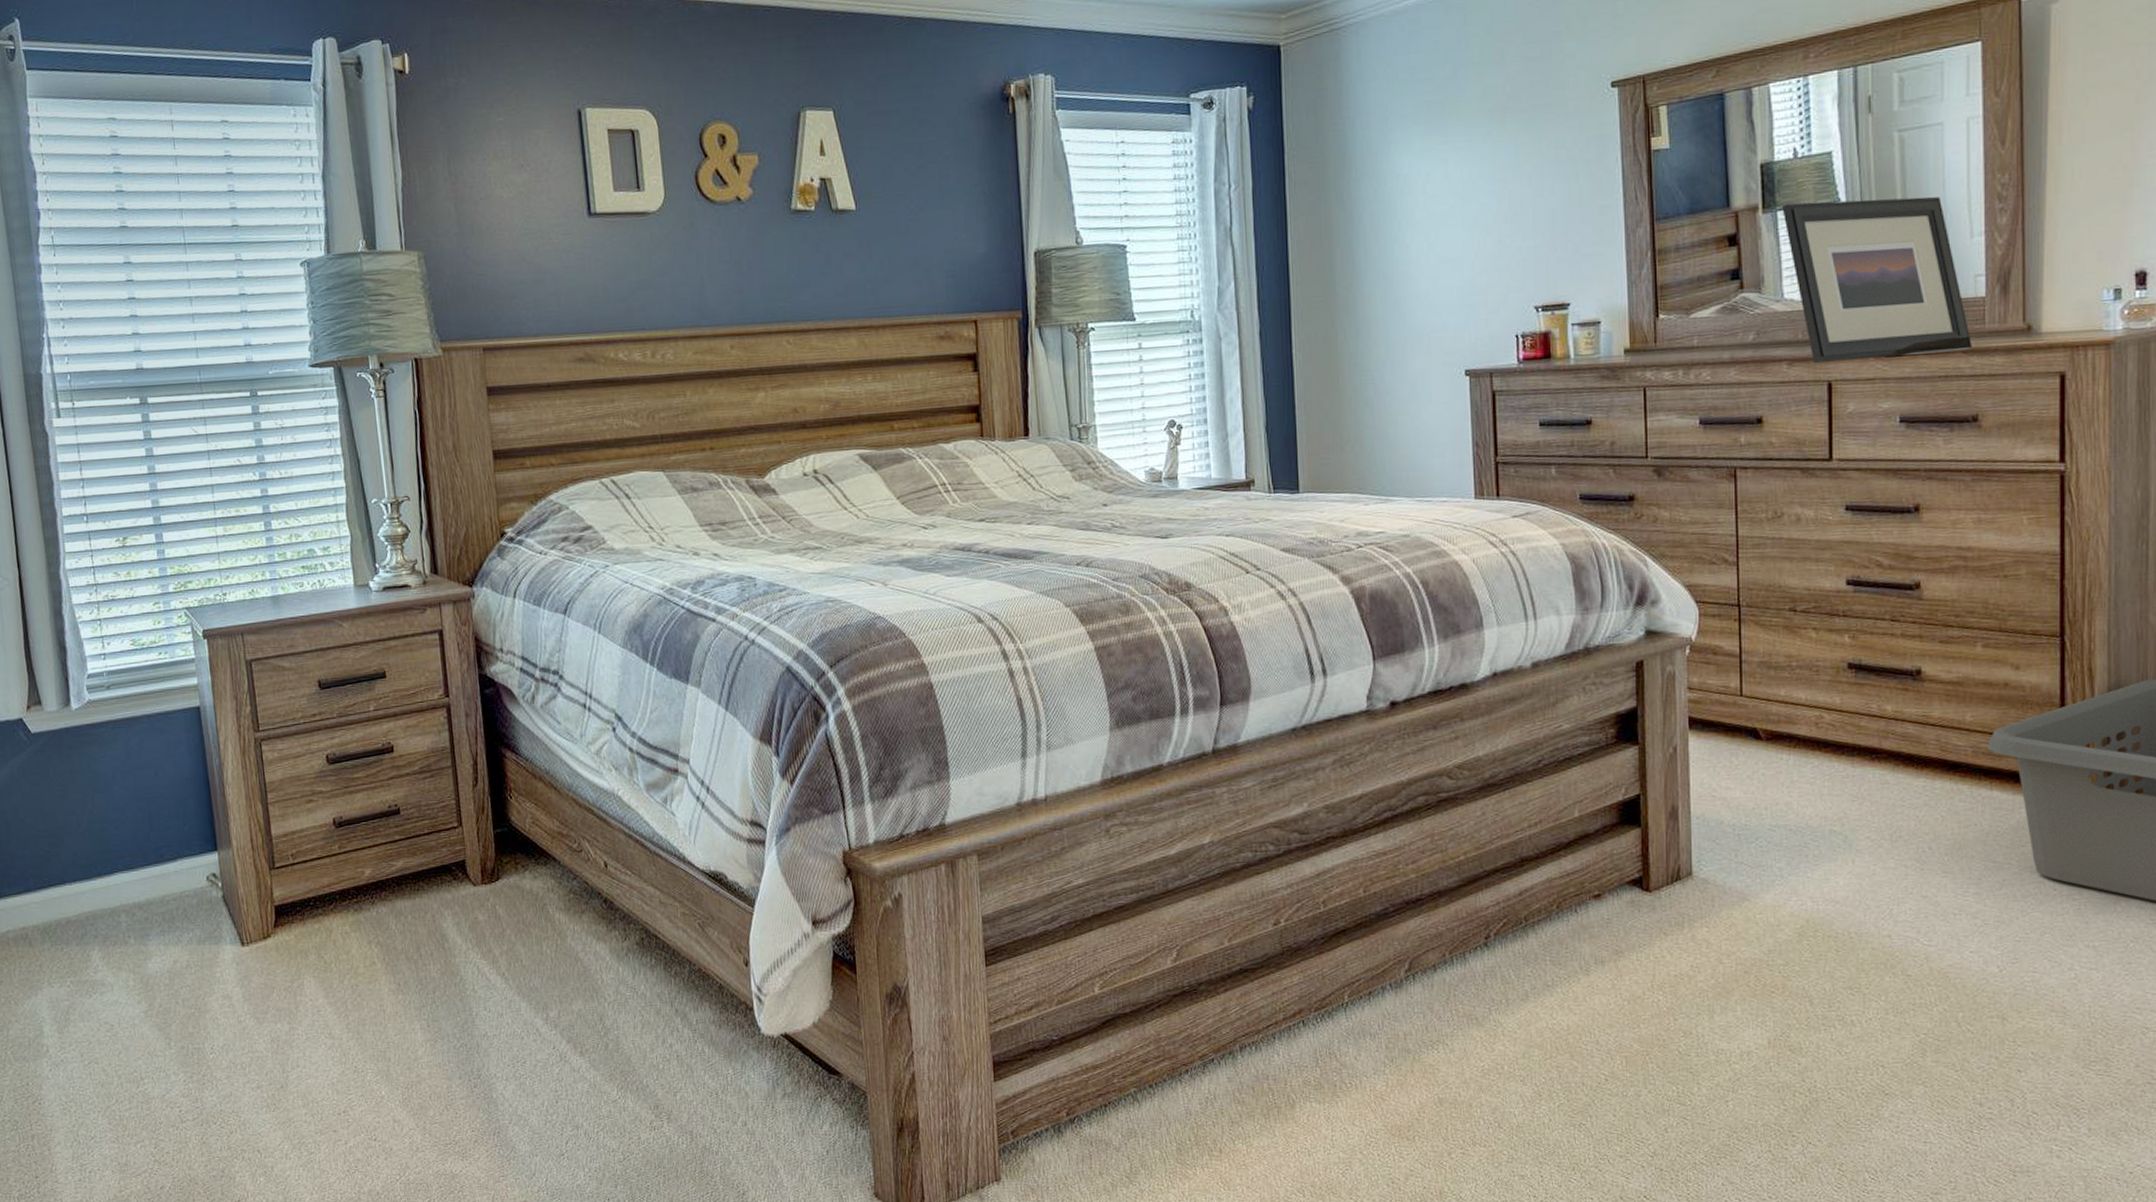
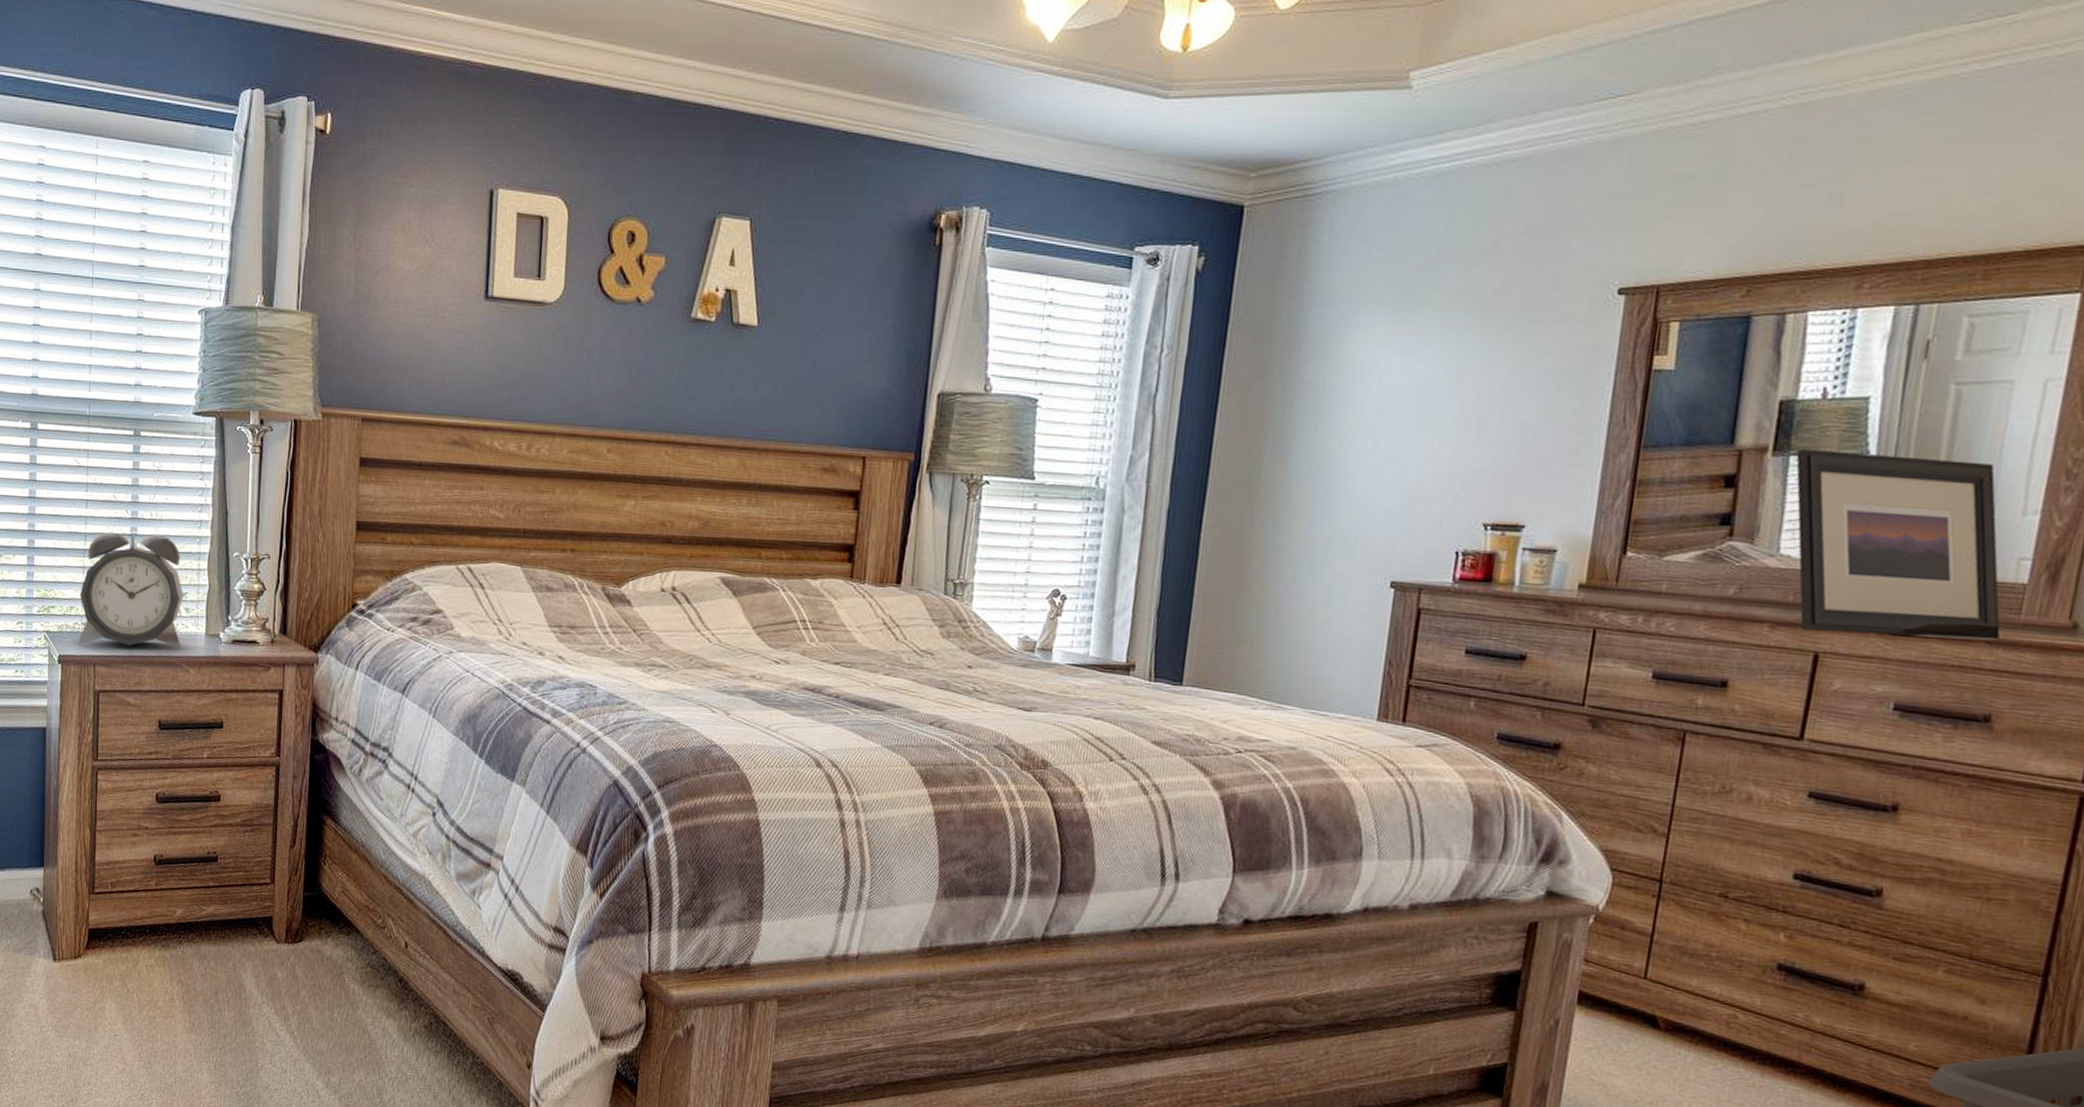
alarm clock: none [216,493,332,617] -> present [77,532,184,649]

